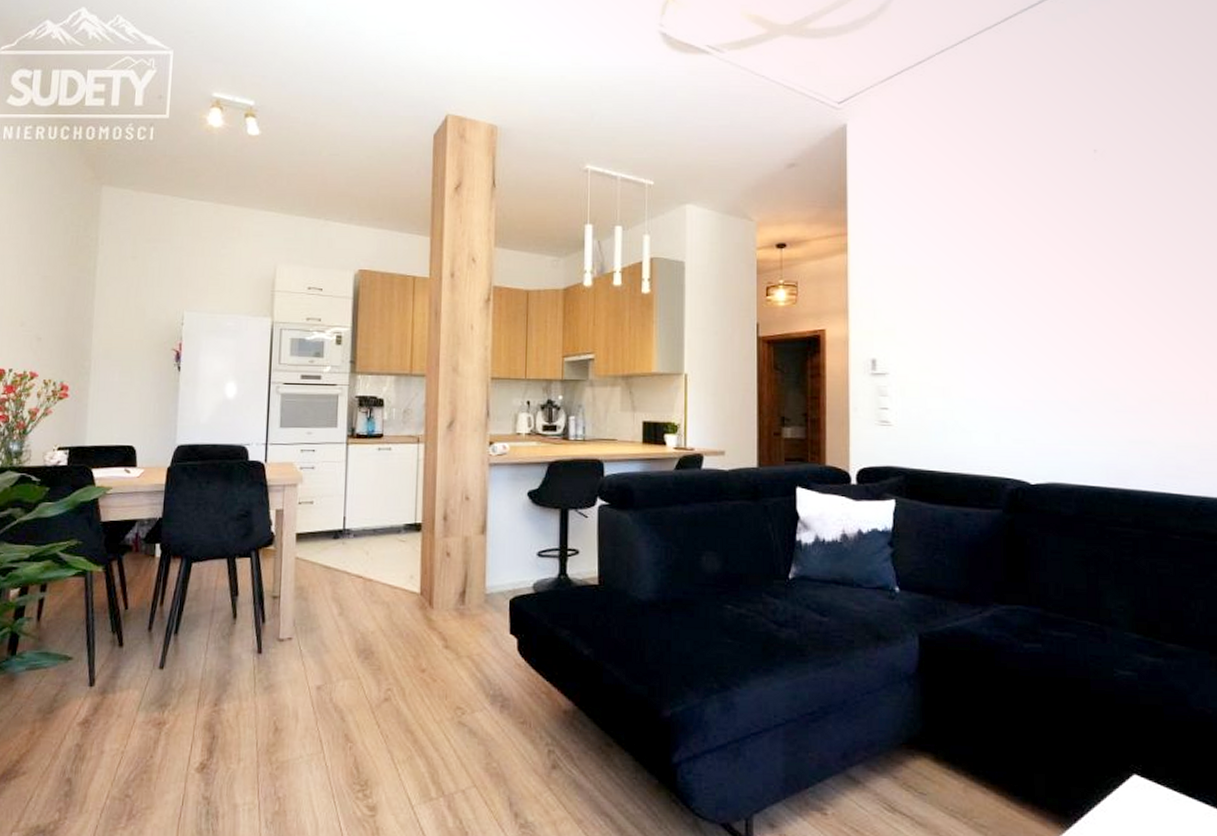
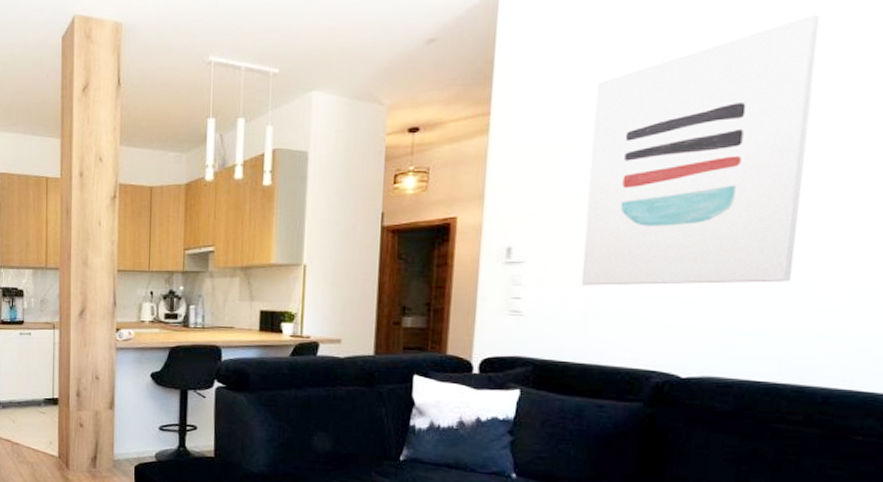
wall art: none [933,167,1106,397] -> present [580,14,821,286]

